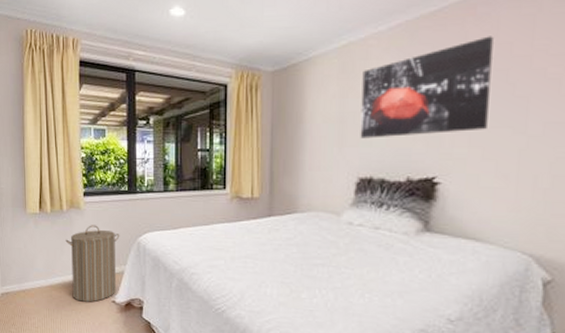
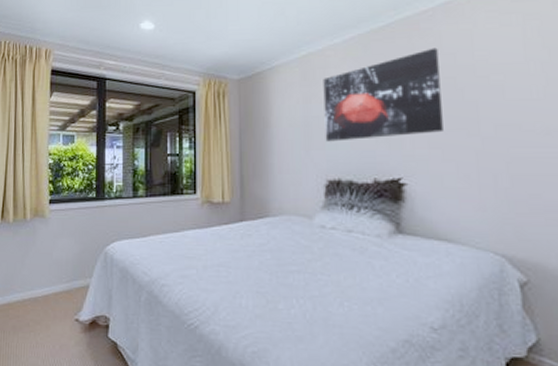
laundry hamper: present [65,225,120,302] -> none [27,234,86,322]

